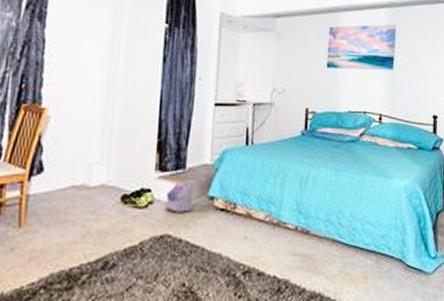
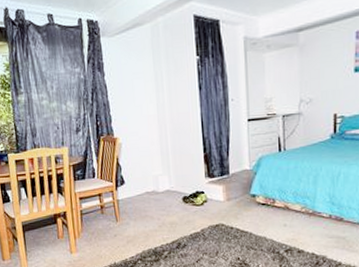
plush toy: present [164,181,194,213] -> none [216,184,239,208]

